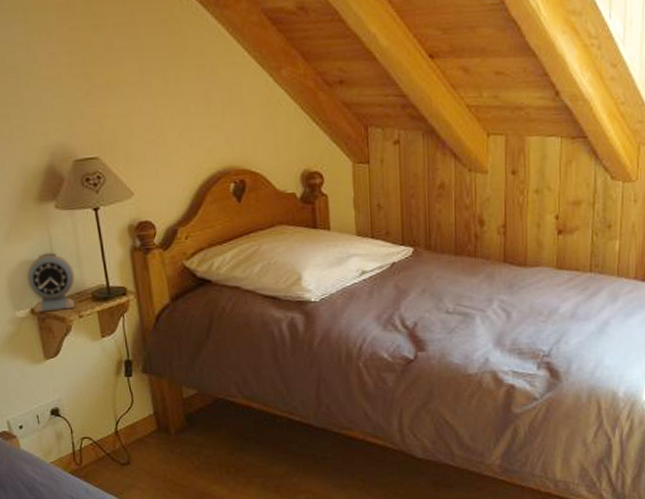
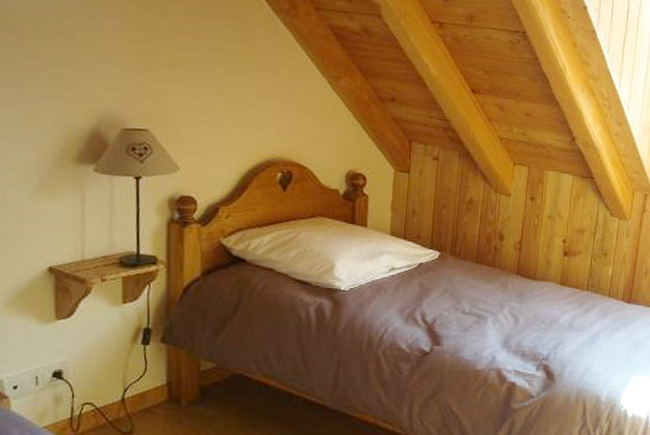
alarm clock: present [26,251,76,312] -> none [50,212,103,272]

